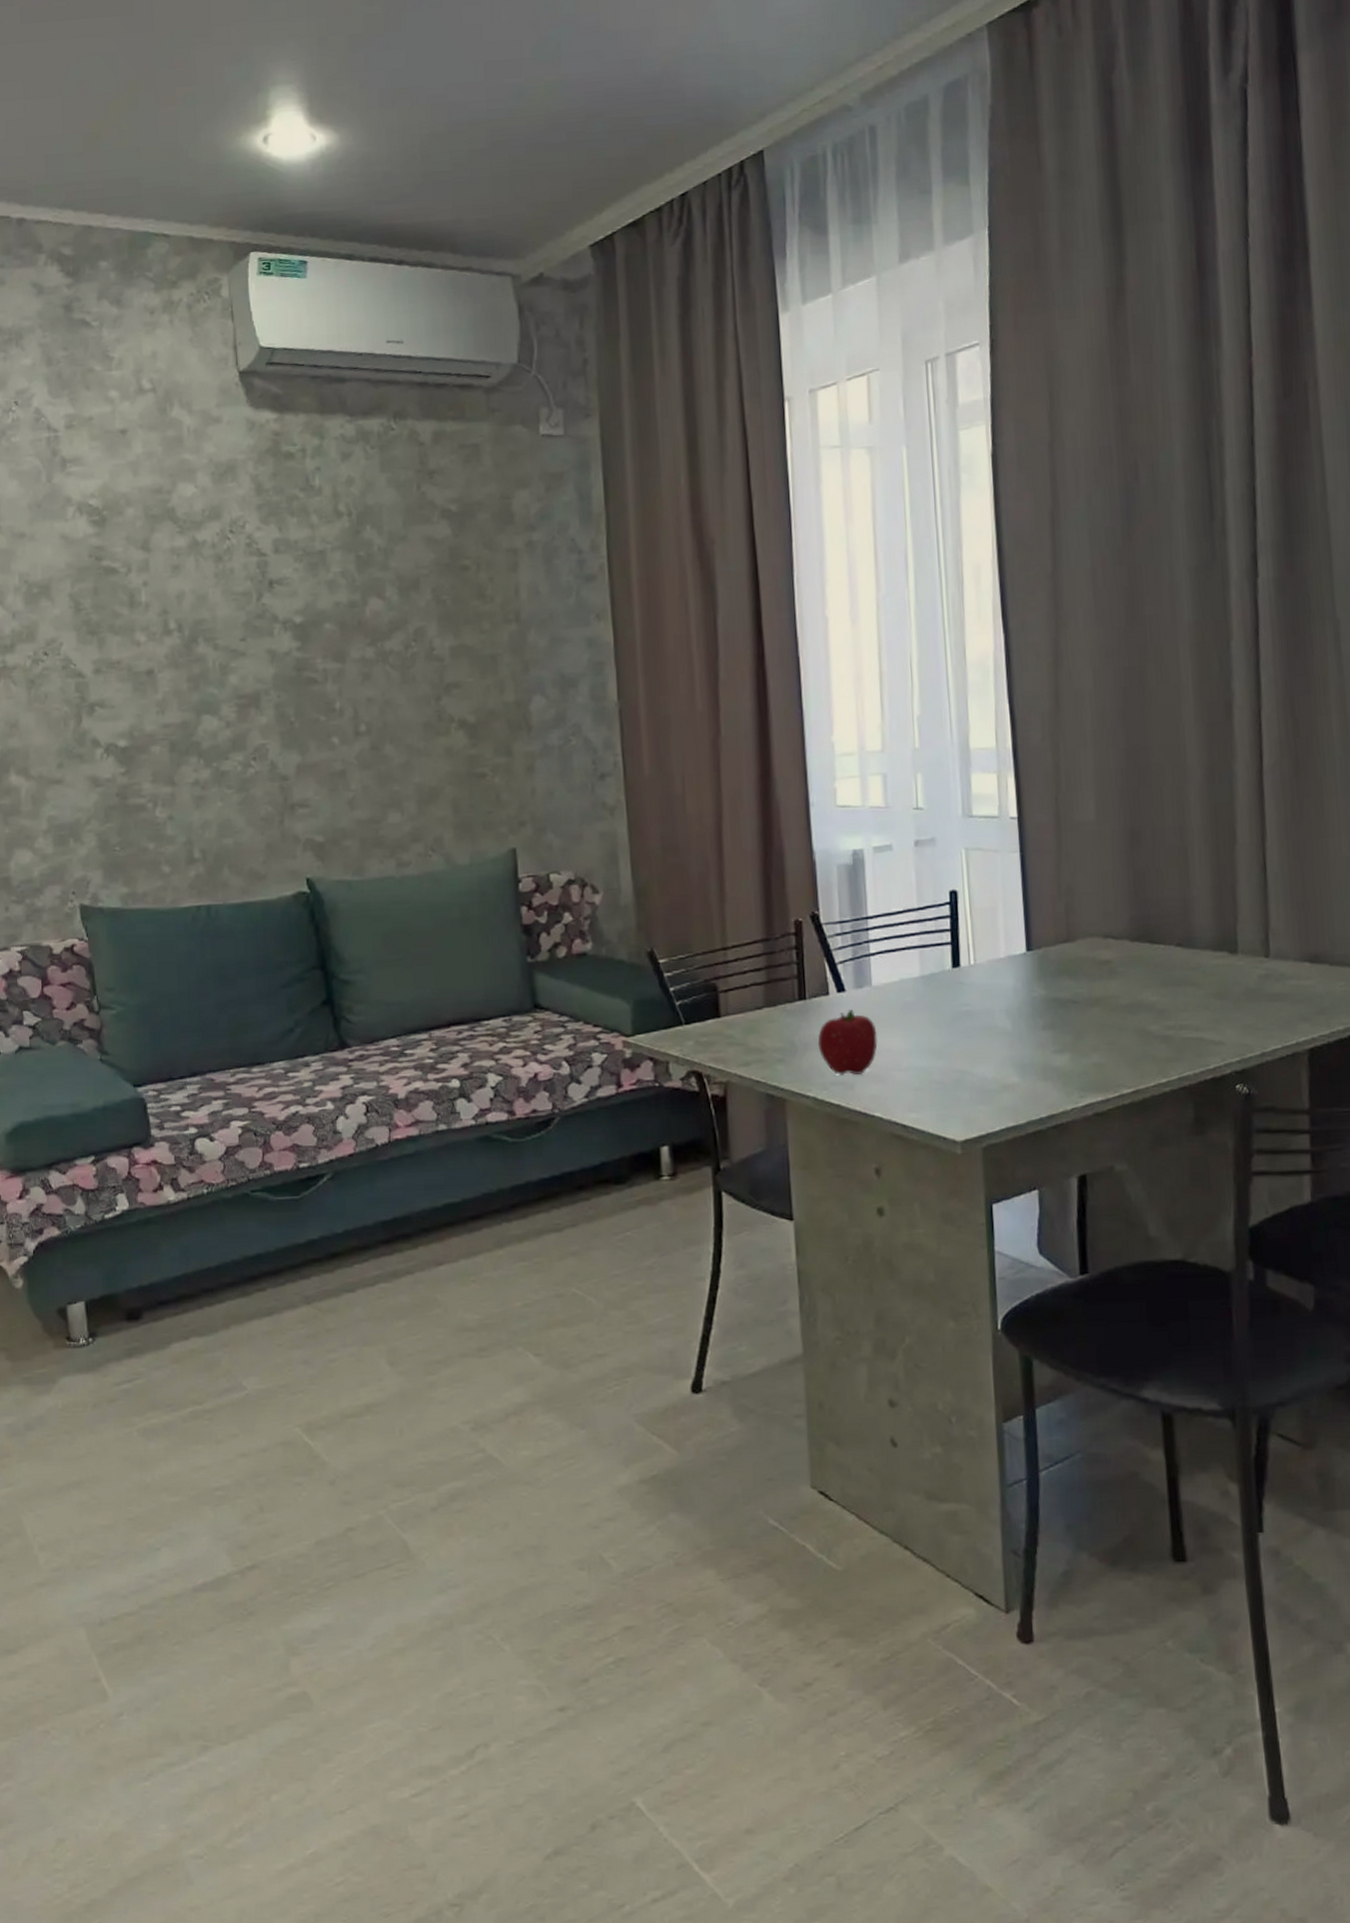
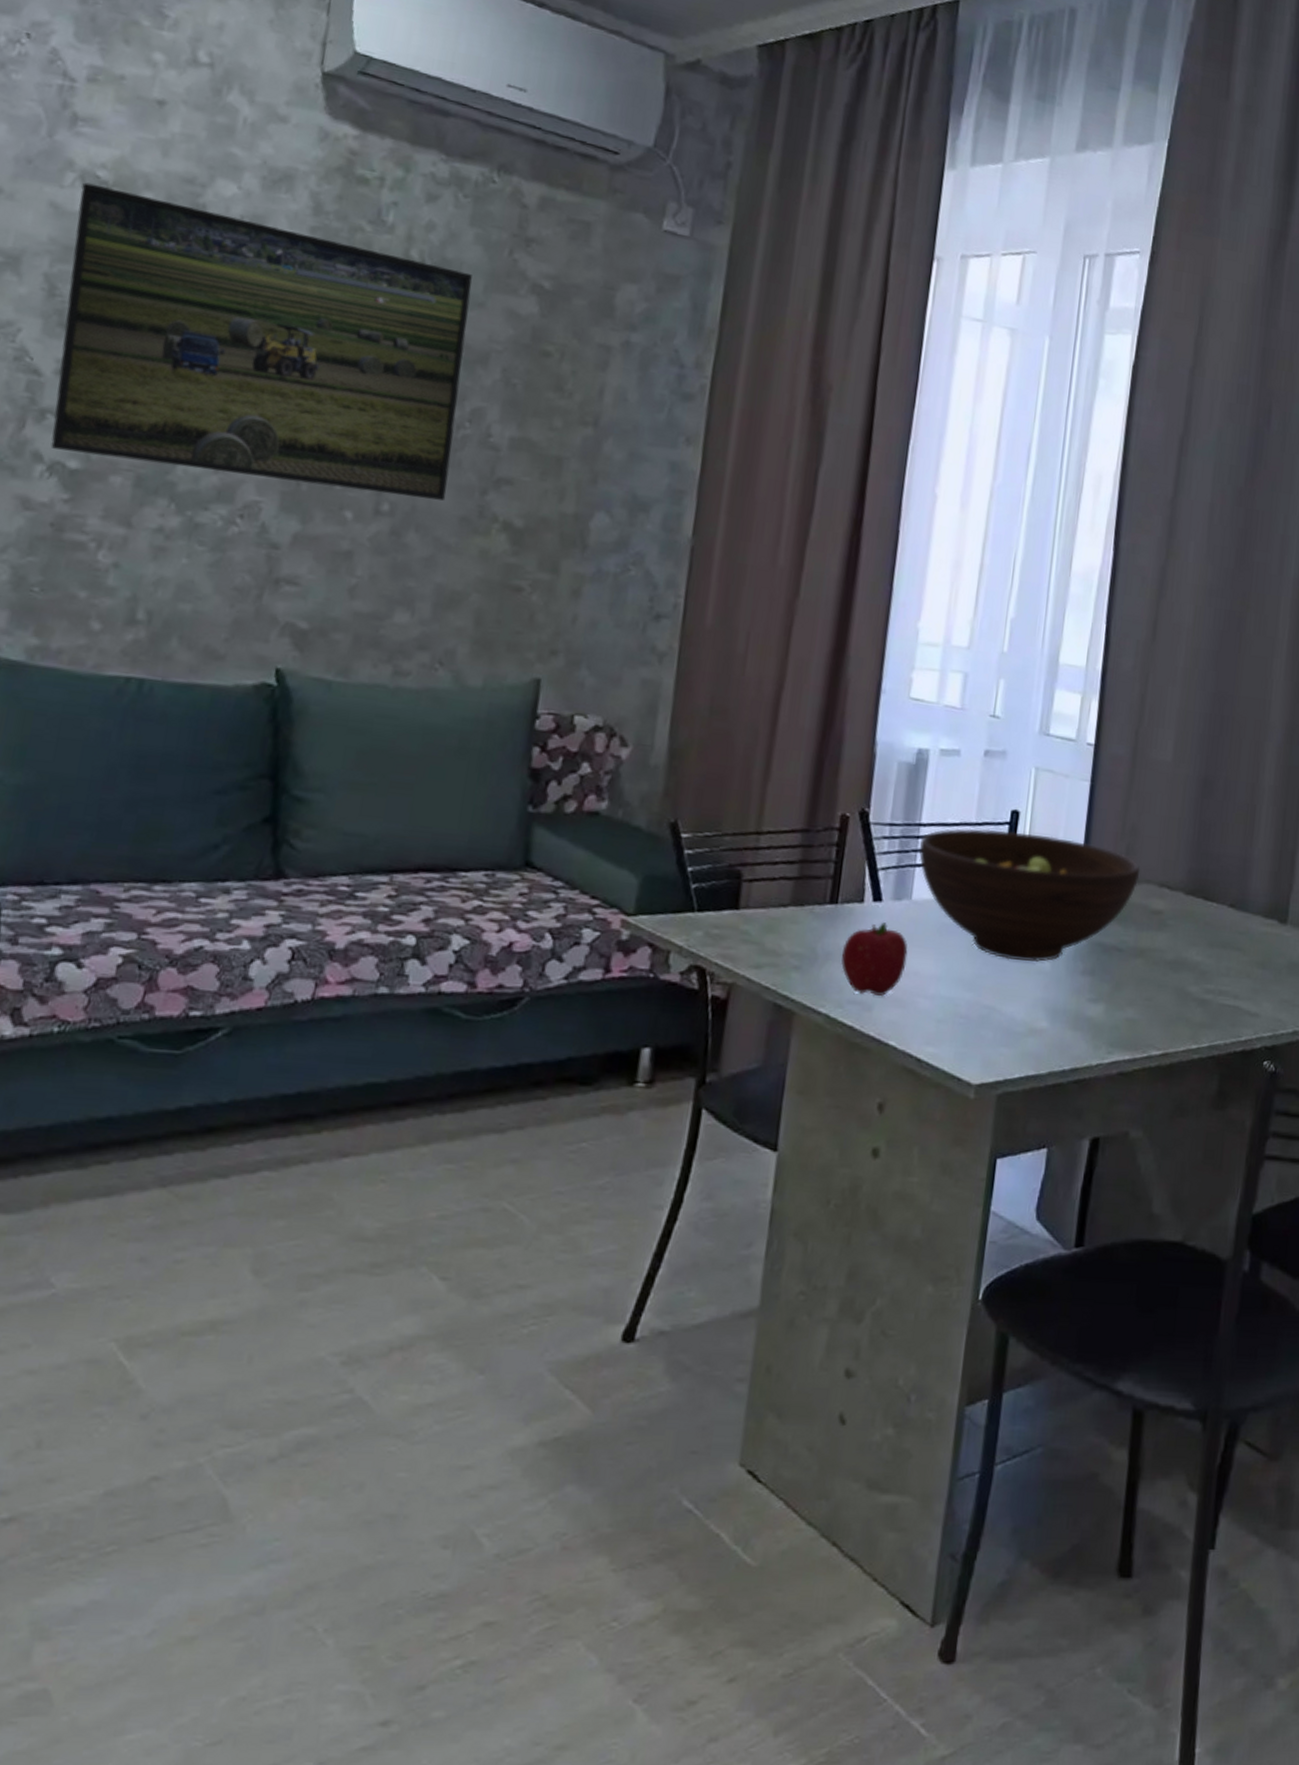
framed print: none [81,512,409,734] -> present [50,182,472,501]
fruit bowl: none [871,909,1083,1026] -> present [919,828,1140,962]

